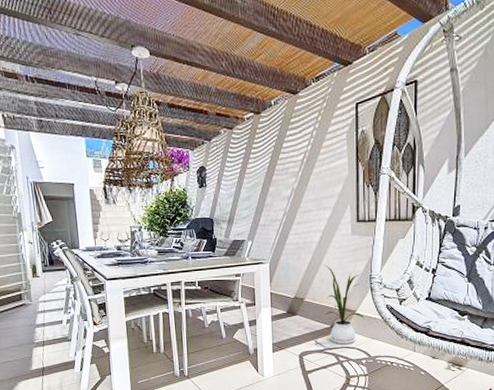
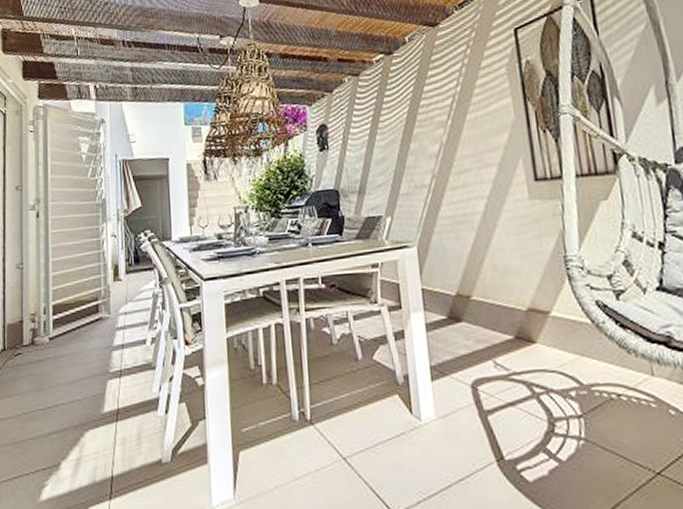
house plant: present [322,264,365,345] -> none [492,243,565,366]

